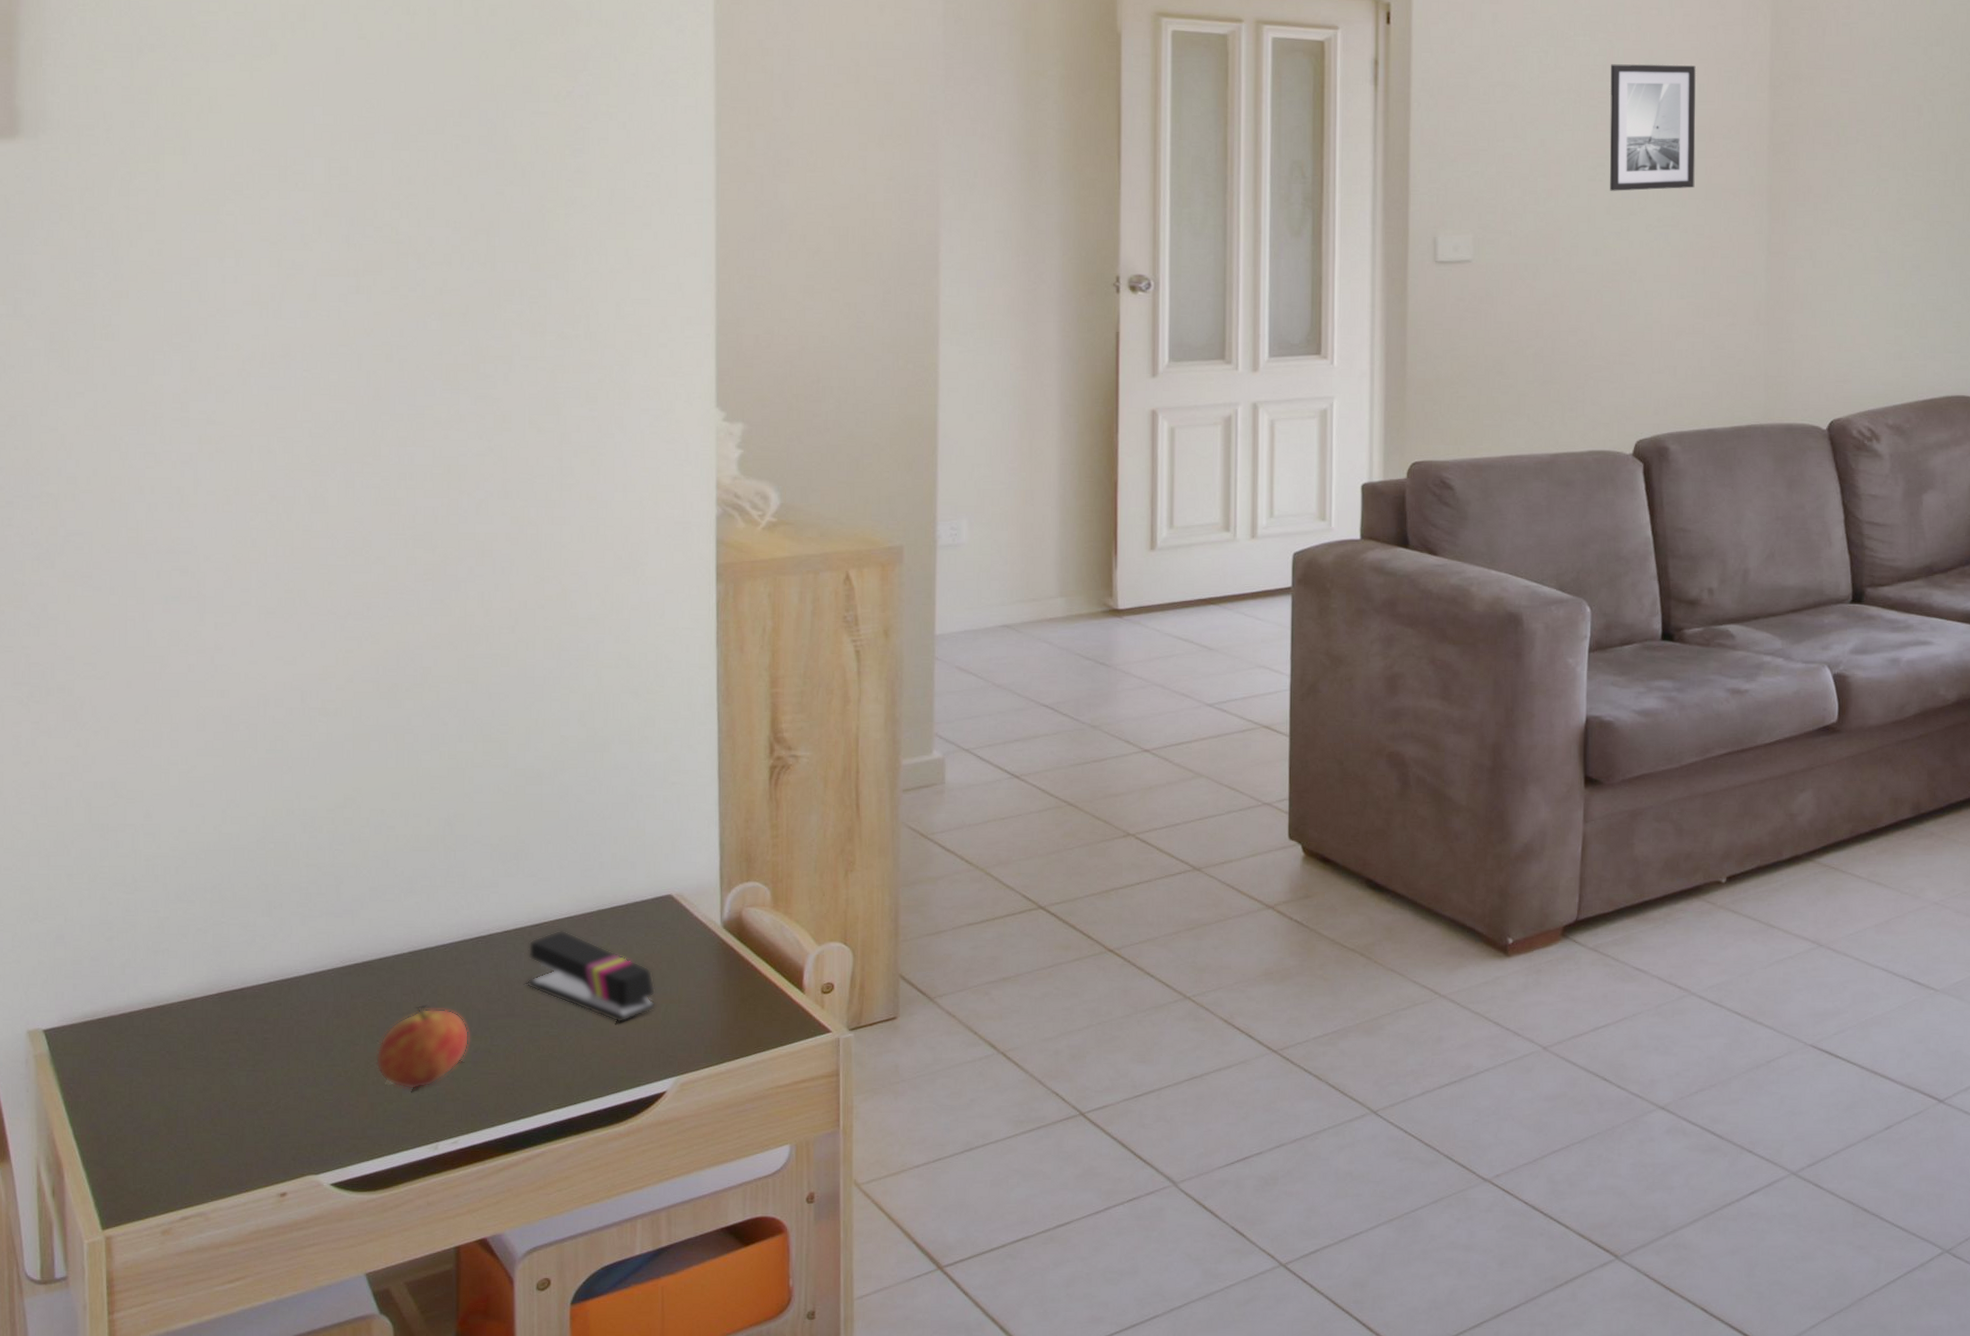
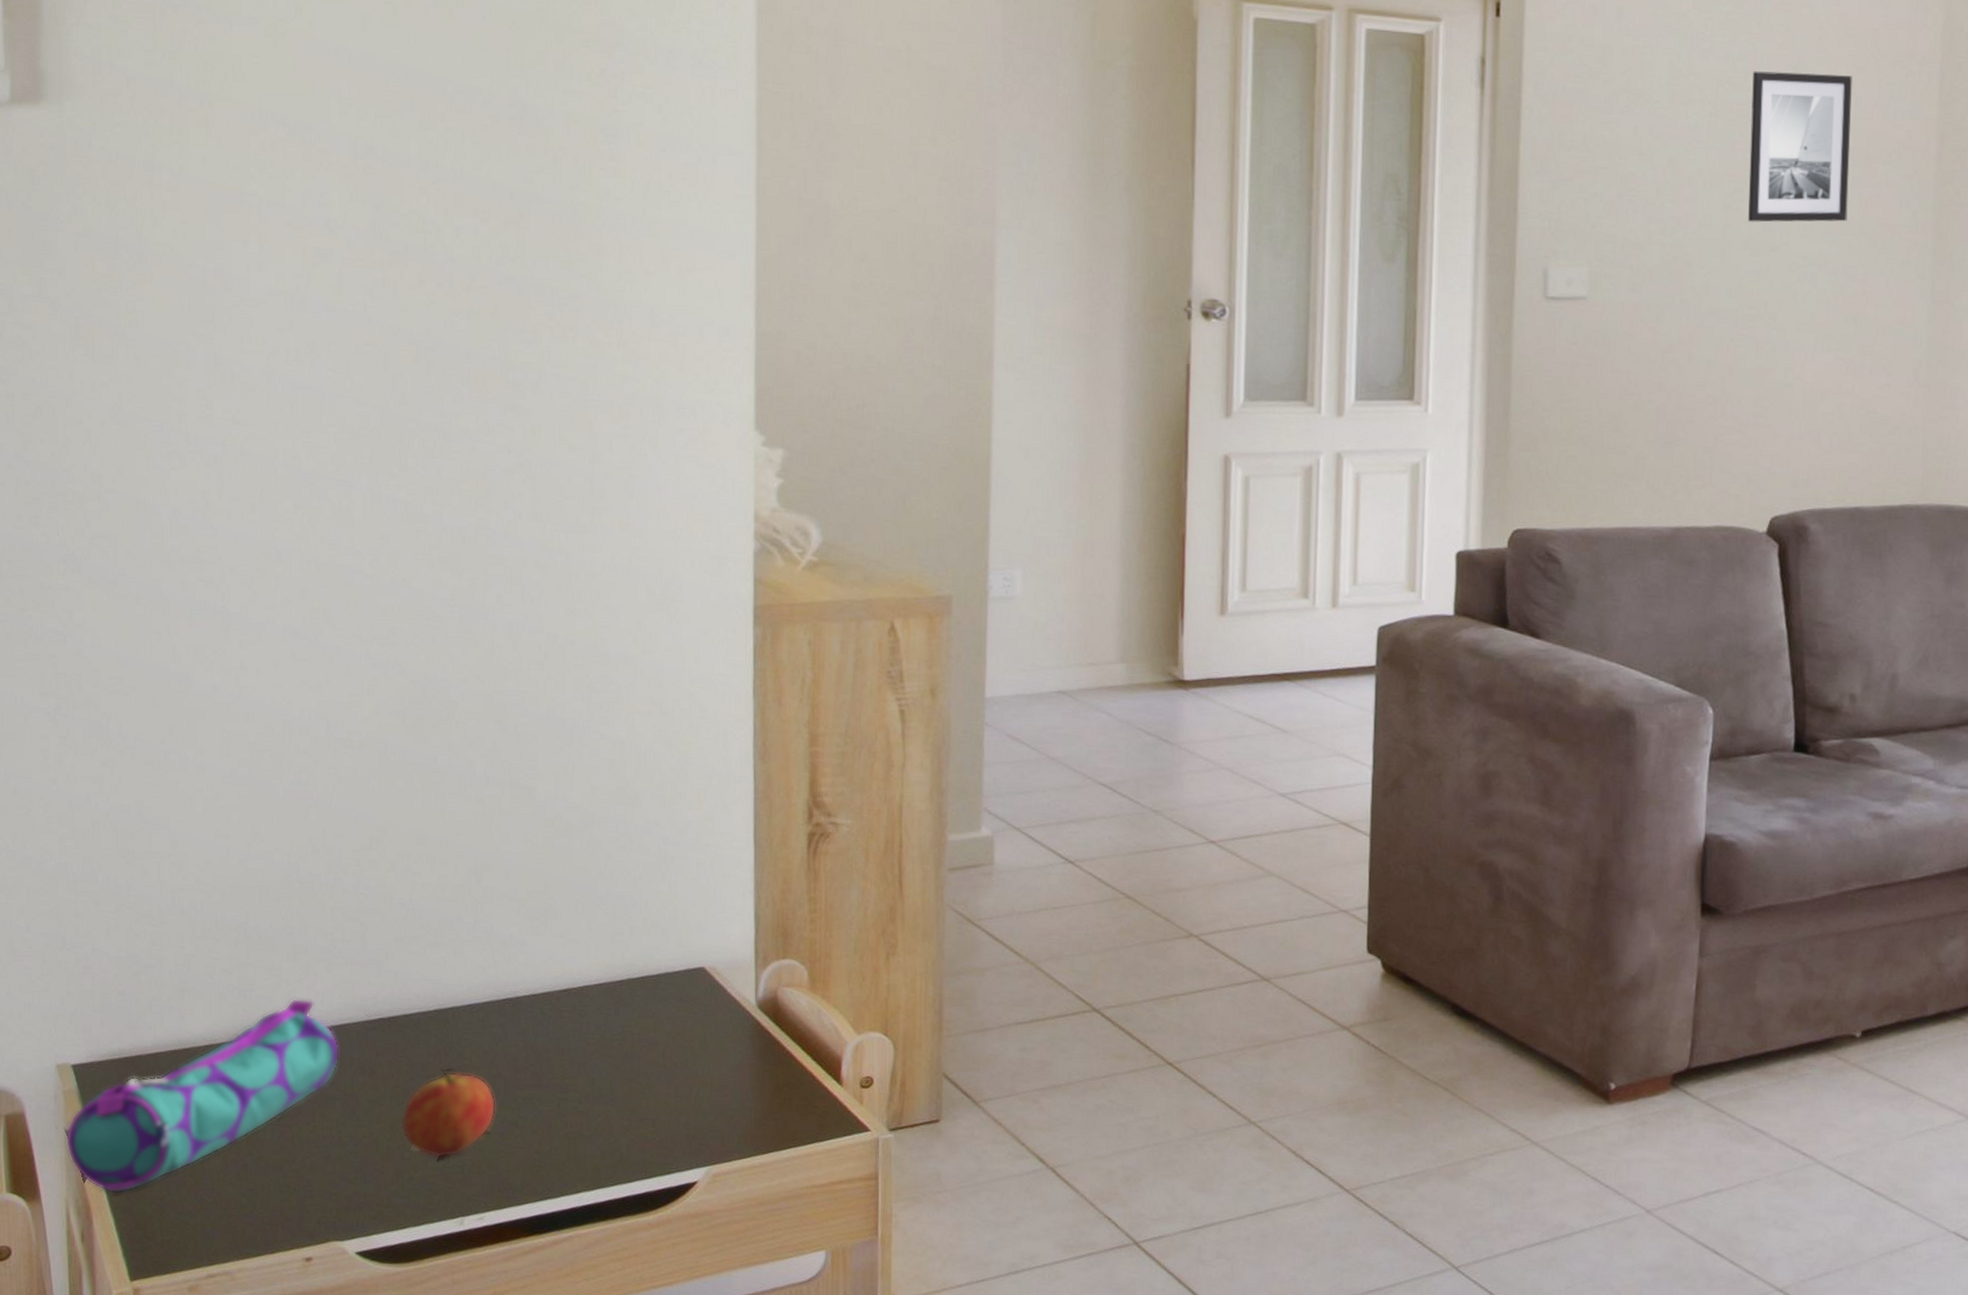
pencil case: none [36,951,314,1148] -> present [65,998,339,1194]
stapler: present [526,930,657,1023] -> none [554,997,688,1104]

